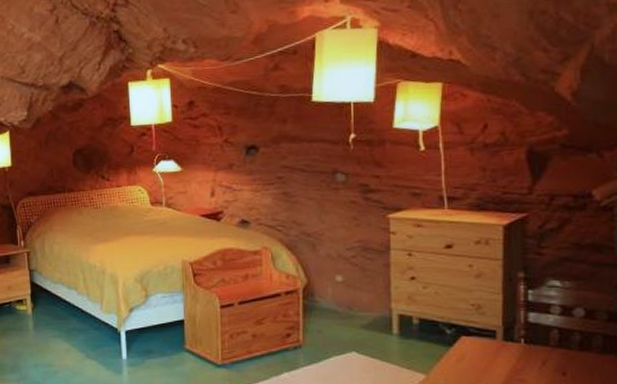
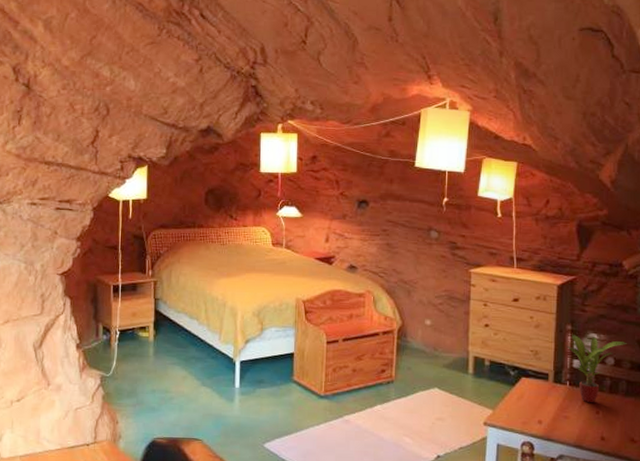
potted plant: none [517,282,603,363] -> present [565,334,628,403]

